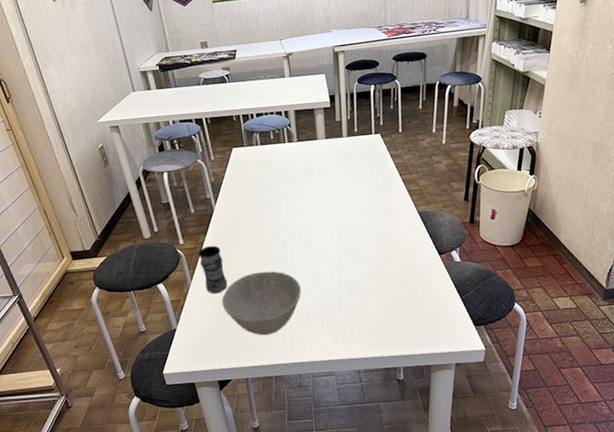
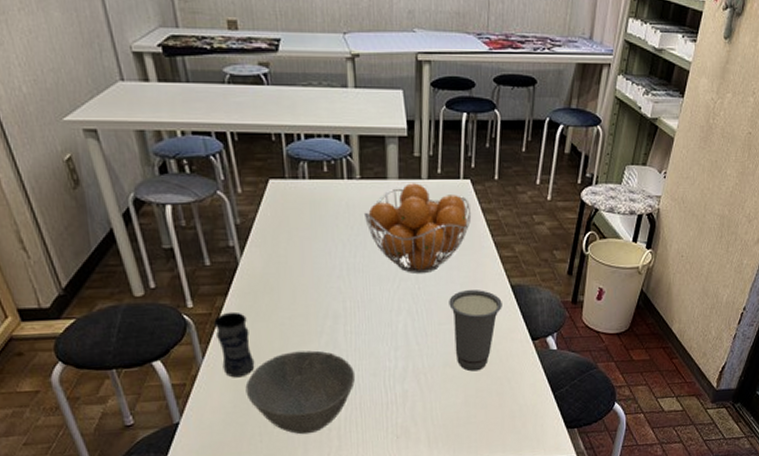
fruit basket: none [302,140,383,209] -> present [365,183,472,275]
cup: none [370,217,413,282] -> present [449,290,502,372]

